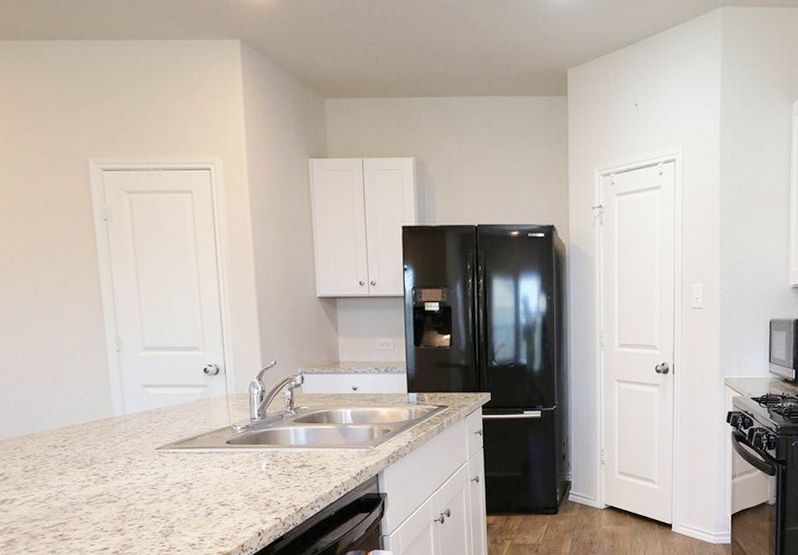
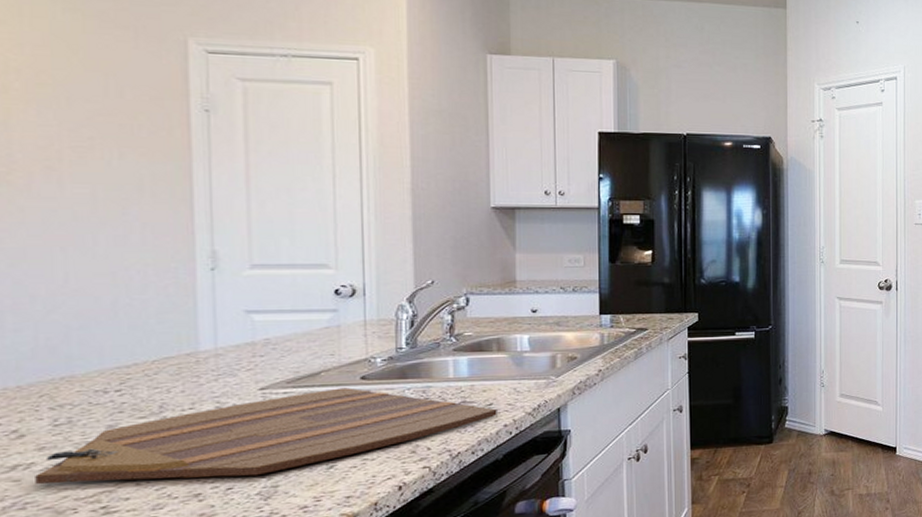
cutting board: none [17,450,329,518] -> present [35,388,497,485]

